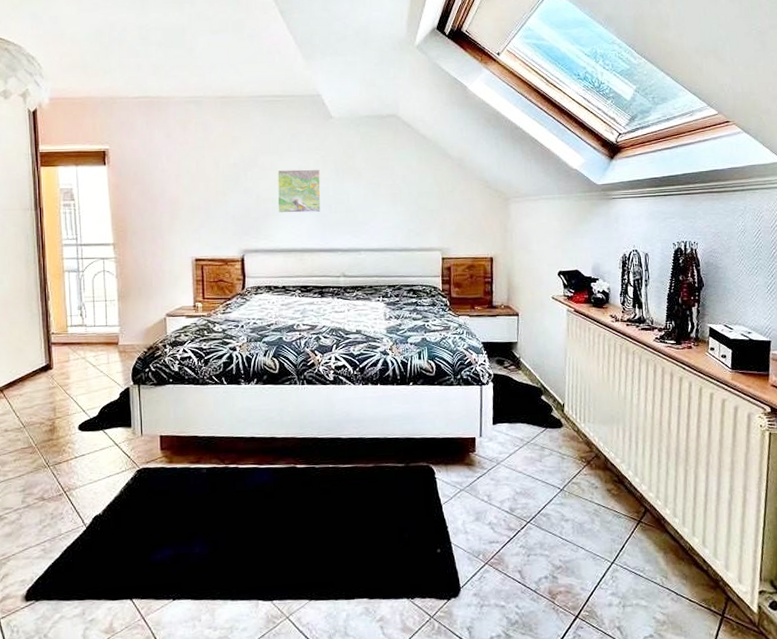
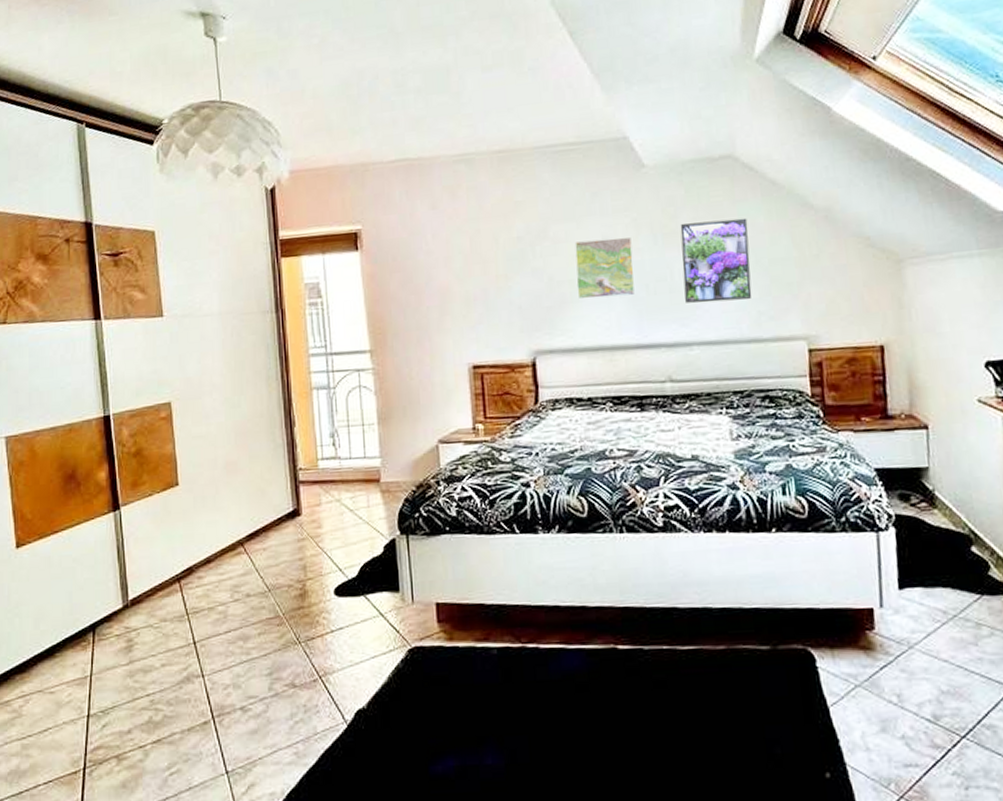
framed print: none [356,161,405,221] -> present [680,218,752,303]

